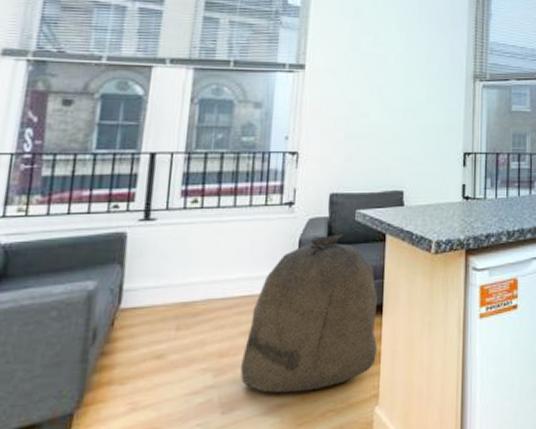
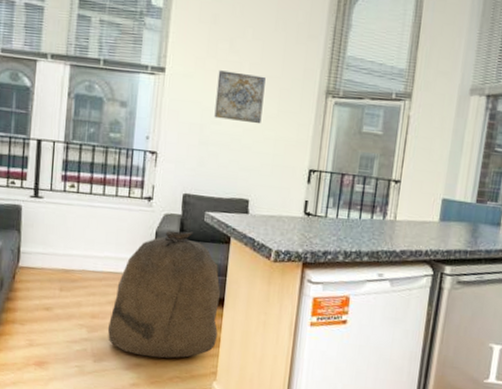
wall art: none [361,63,412,113] -> present [214,70,266,124]

